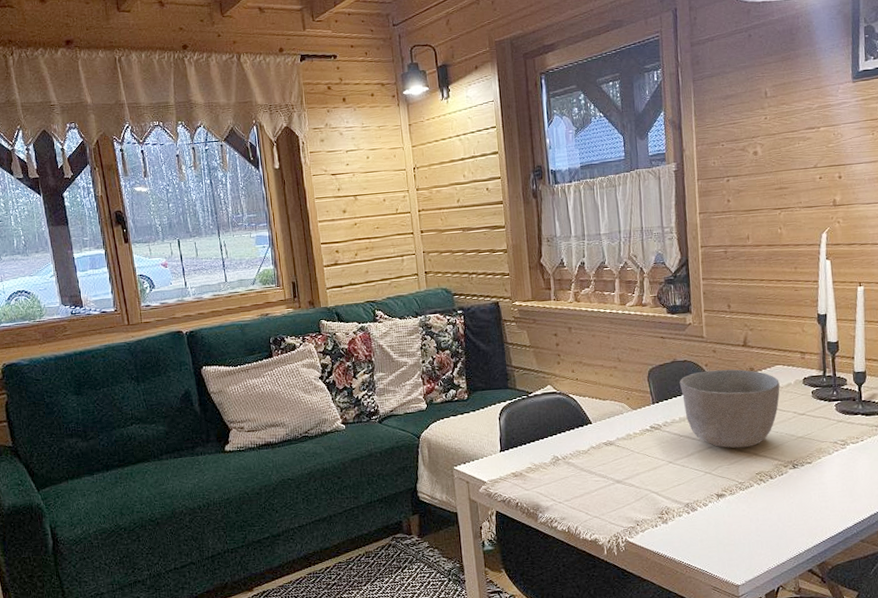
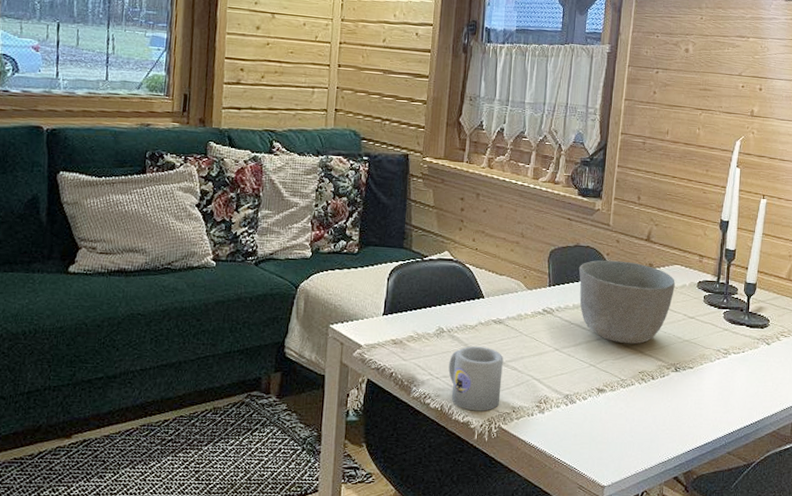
mug: none [568,468,623,529] -> present [448,346,504,411]

